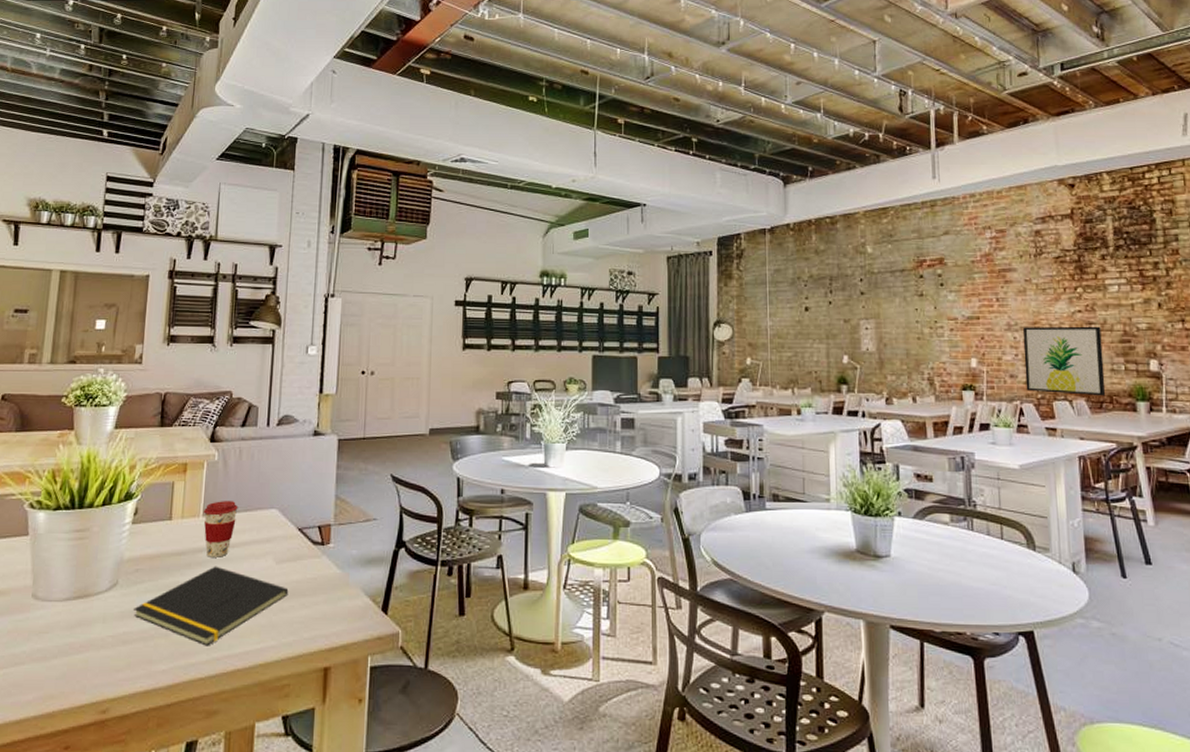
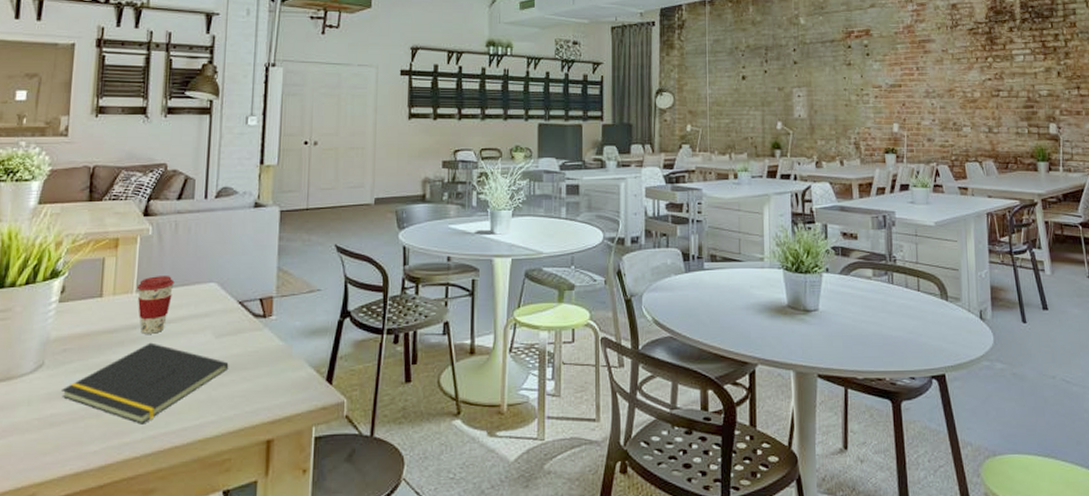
wall art: present [1022,326,1106,396] -> none [939,93,1011,158]

